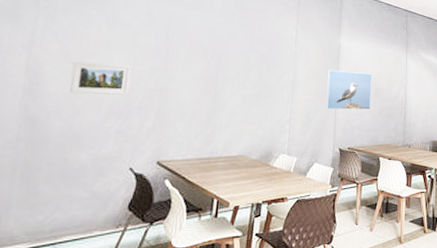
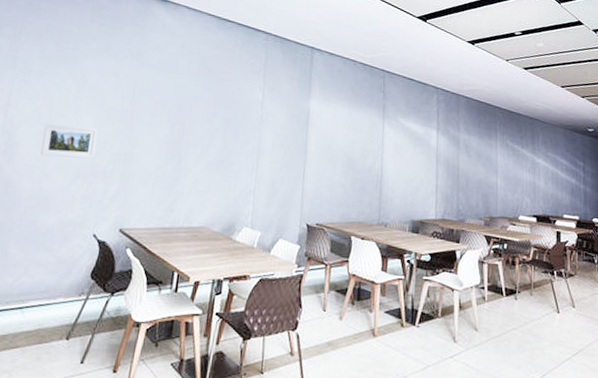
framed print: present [325,69,373,110] -> none [292,135,345,182]

